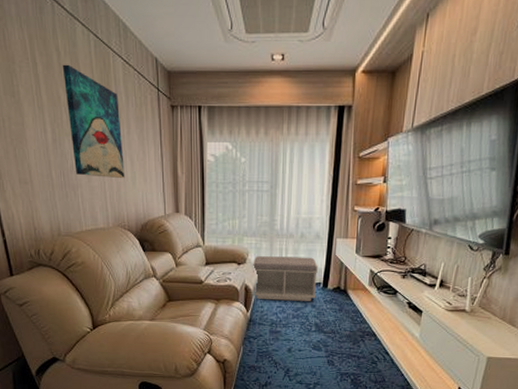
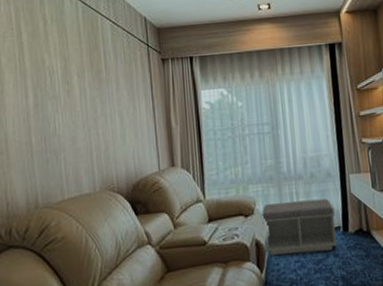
wall art: present [62,64,125,178] -> none [48,30,114,139]

